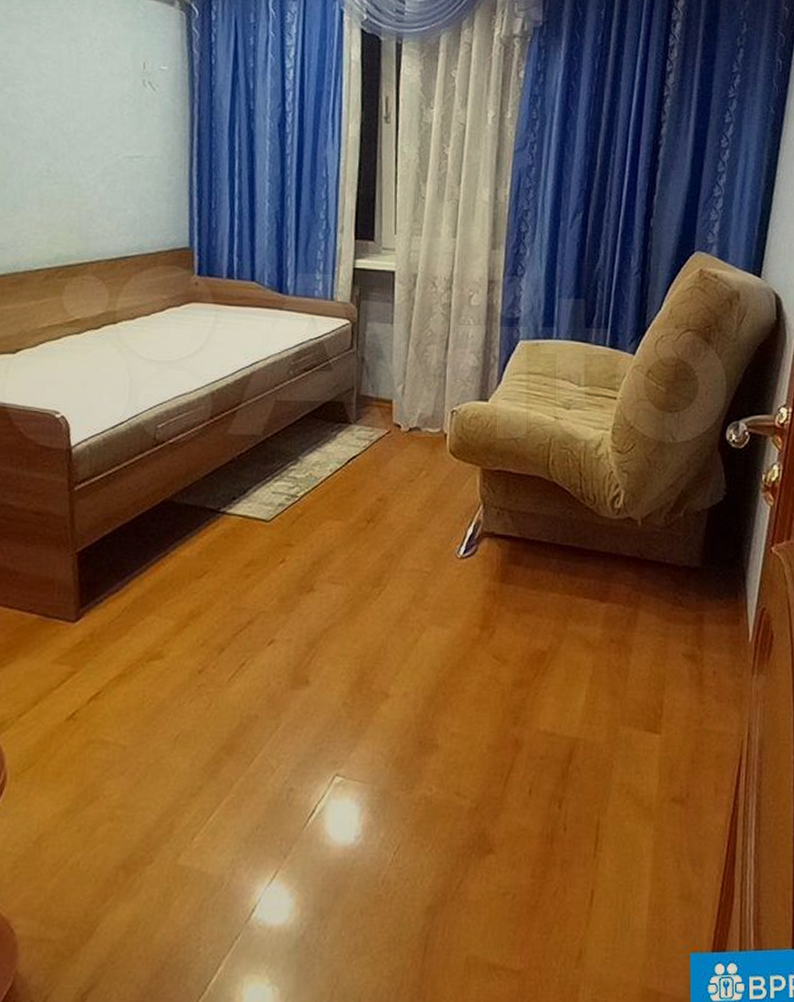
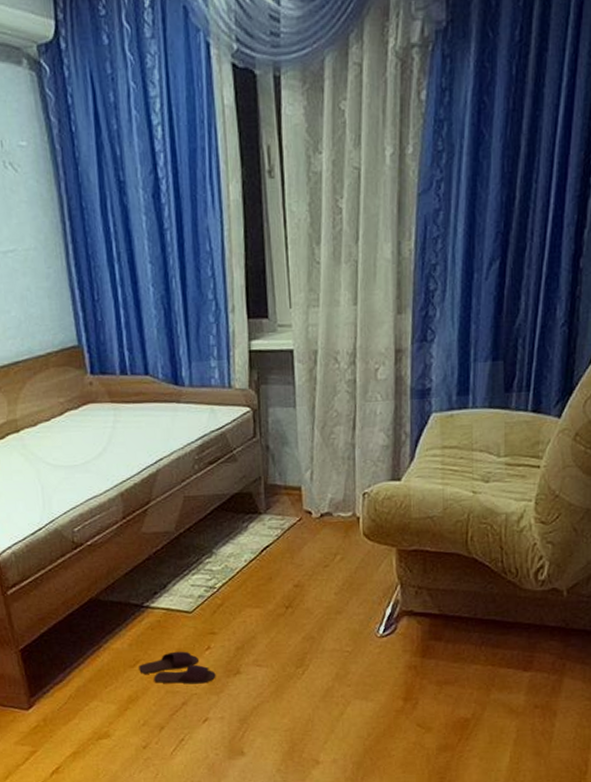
slippers: none [206,563,288,601] -> present [139,651,216,684]

